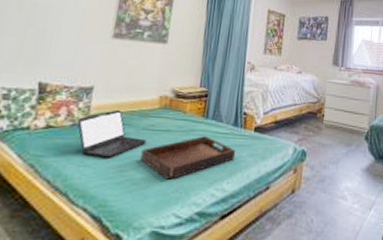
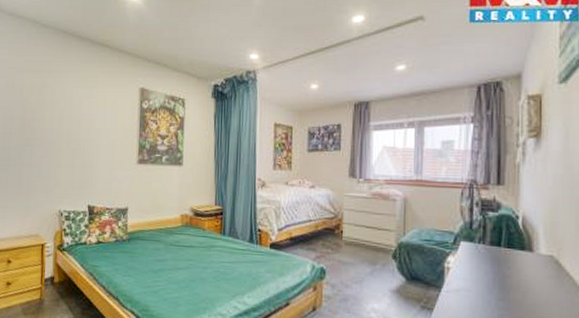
laptop: present [77,109,147,160] -> none [119,227,174,271]
serving tray: present [140,136,235,180] -> none [171,252,253,291]

